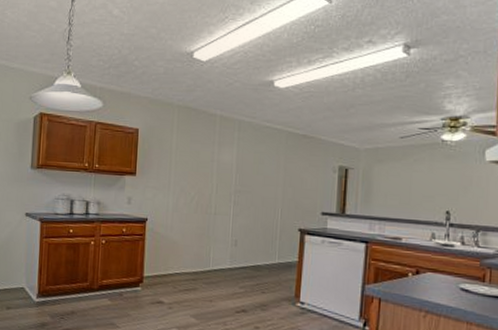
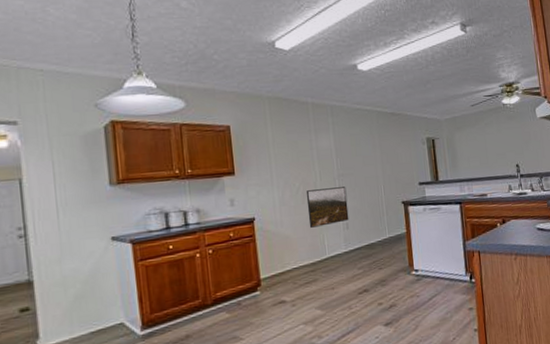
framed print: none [197,201,241,239] -> present [306,186,349,228]

